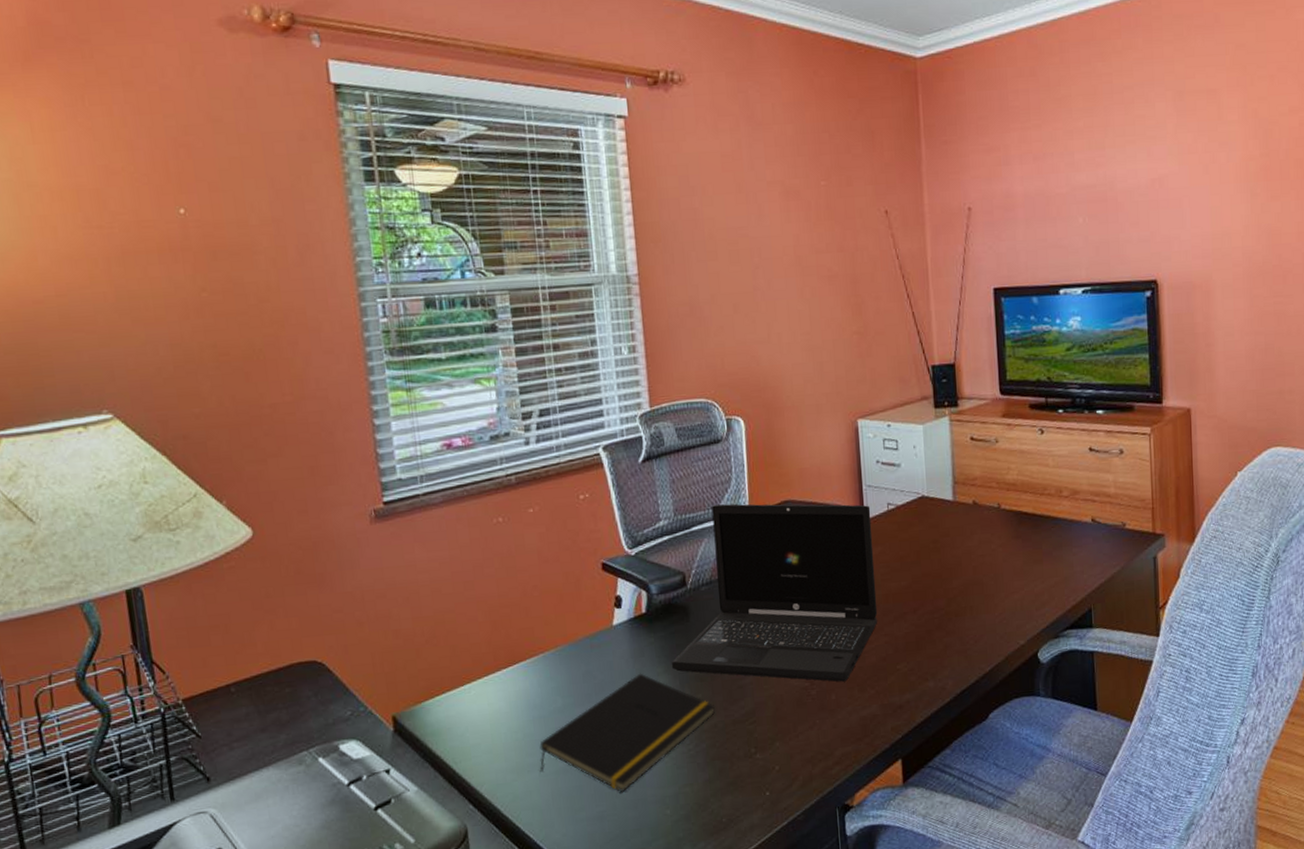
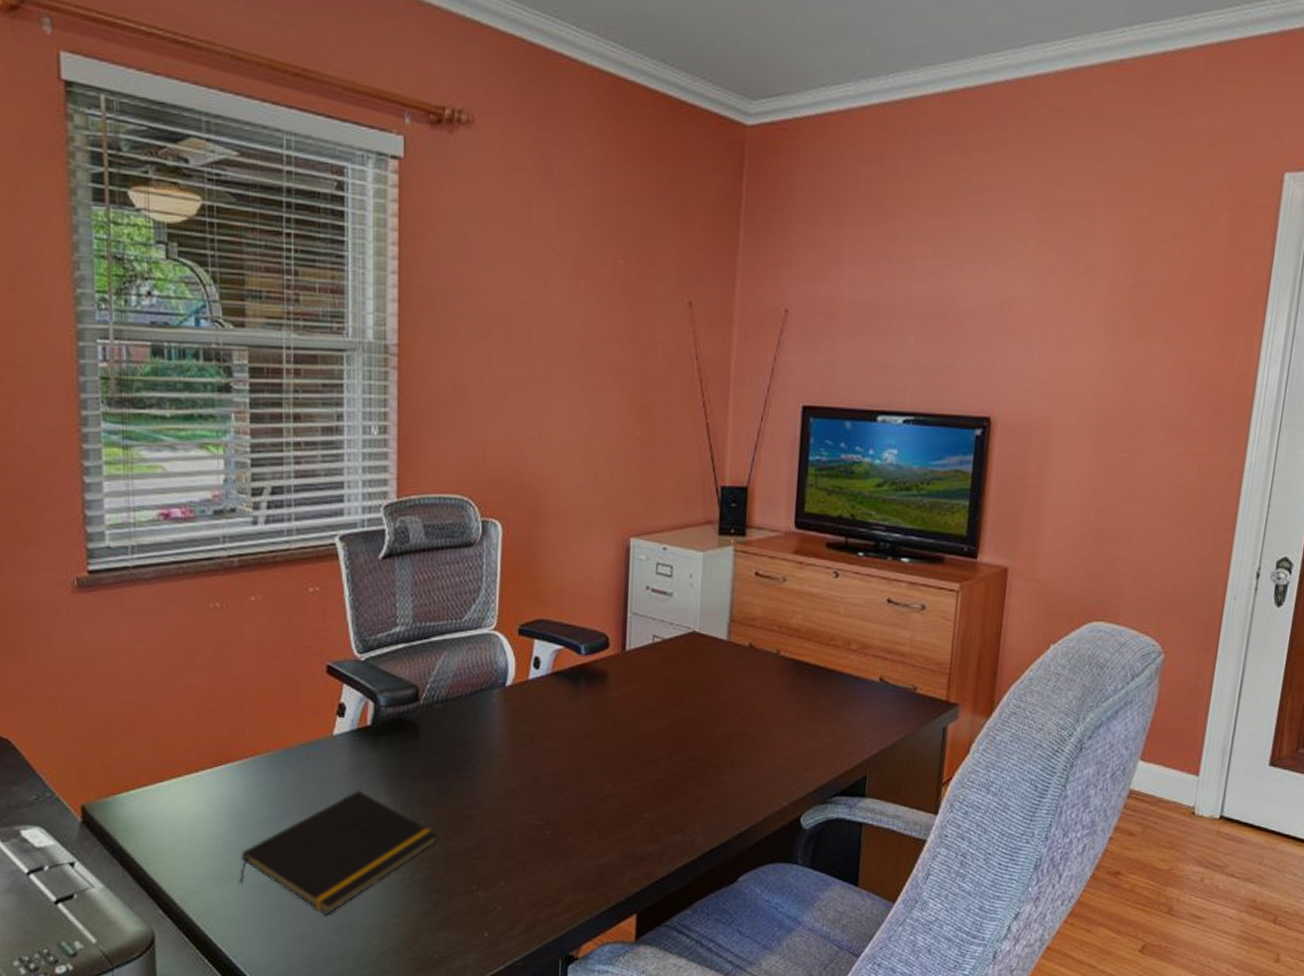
laptop: present [672,504,878,682] -> none [395,614,634,825]

